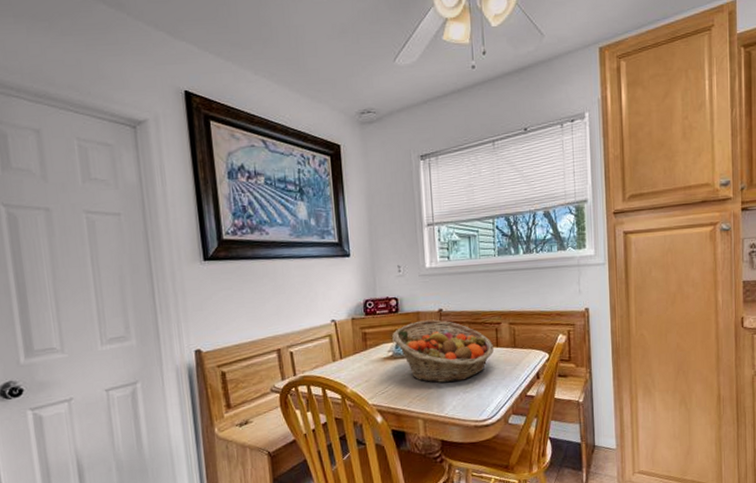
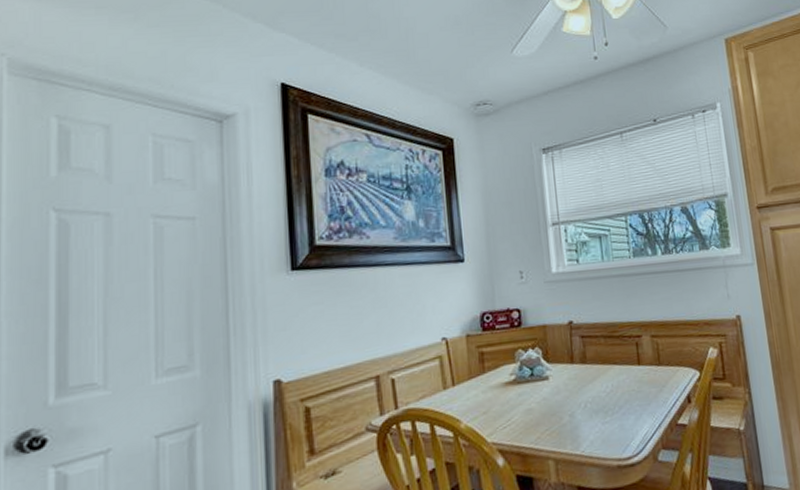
fruit basket: present [392,319,495,383] -> none [515,334,636,413]

